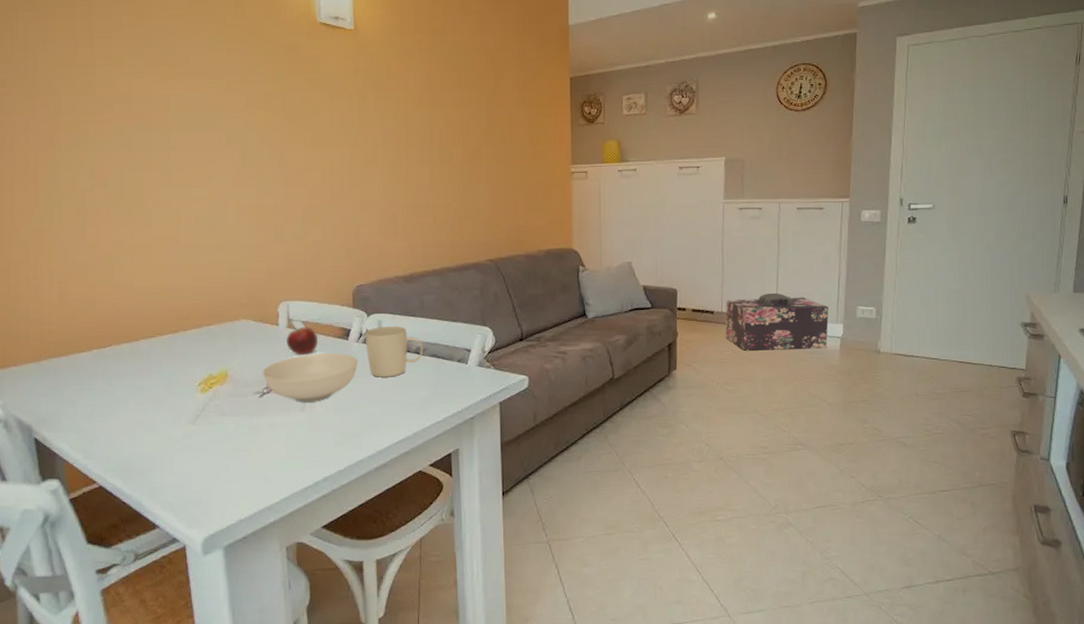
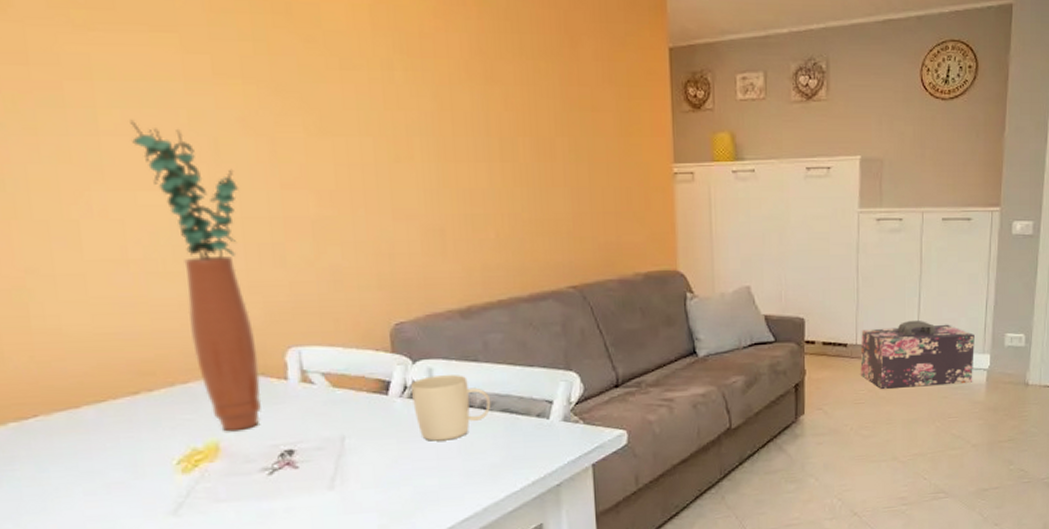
vase: none [190,138,259,363] -> present [130,119,262,432]
bowl: present [262,353,359,402] -> none [269,412,405,478]
fruit: present [286,326,318,355] -> none [301,379,347,417]

